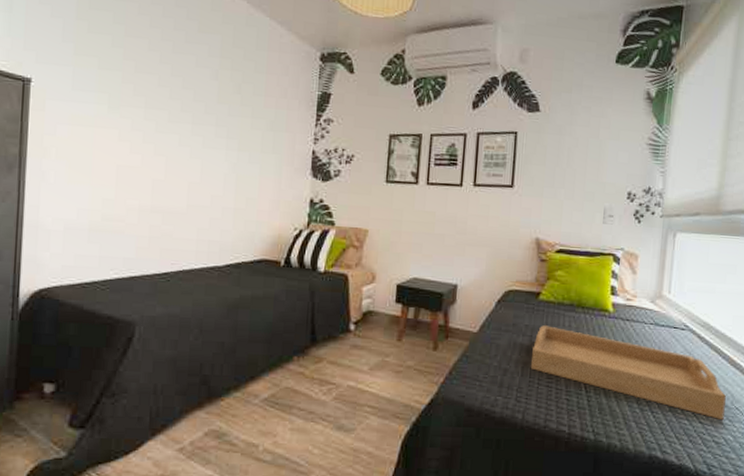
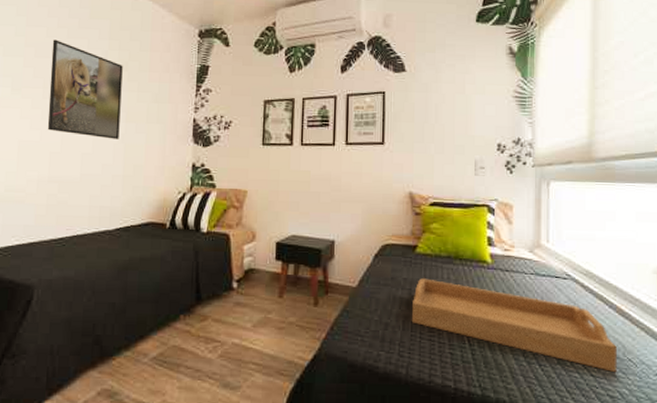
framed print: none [149,53,235,169] -> present [47,39,123,139]

